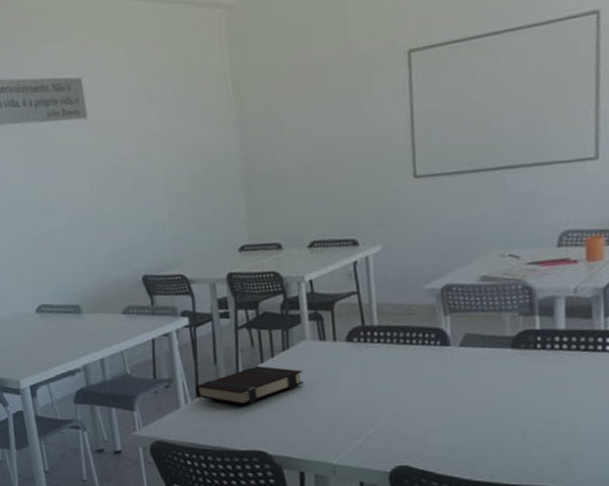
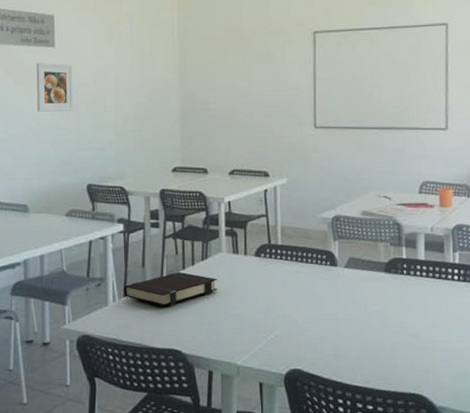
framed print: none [68,136,117,198] -> present [36,63,73,112]

